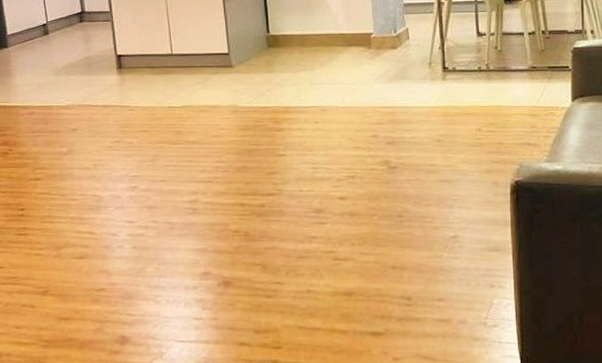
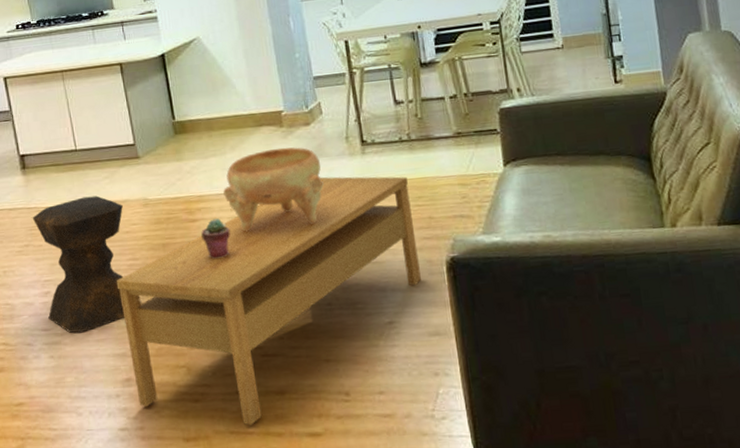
stool: none [125,99,225,226] -> present [32,195,142,333]
coffee table: none [202,98,486,322] -> present [117,176,421,426]
potted succulent: none [286,129,313,168] -> present [201,218,231,260]
decorative bowl: none [310,68,406,144] -> present [223,147,325,232]

